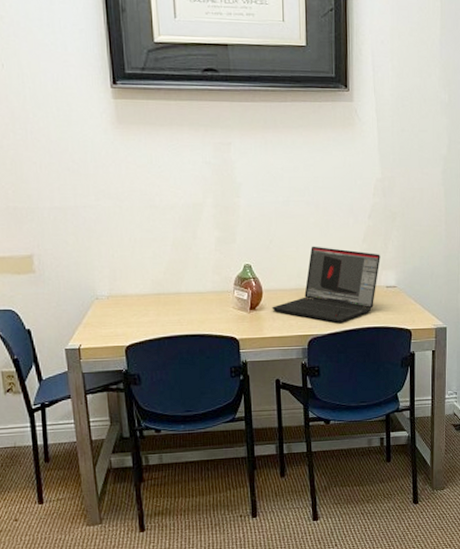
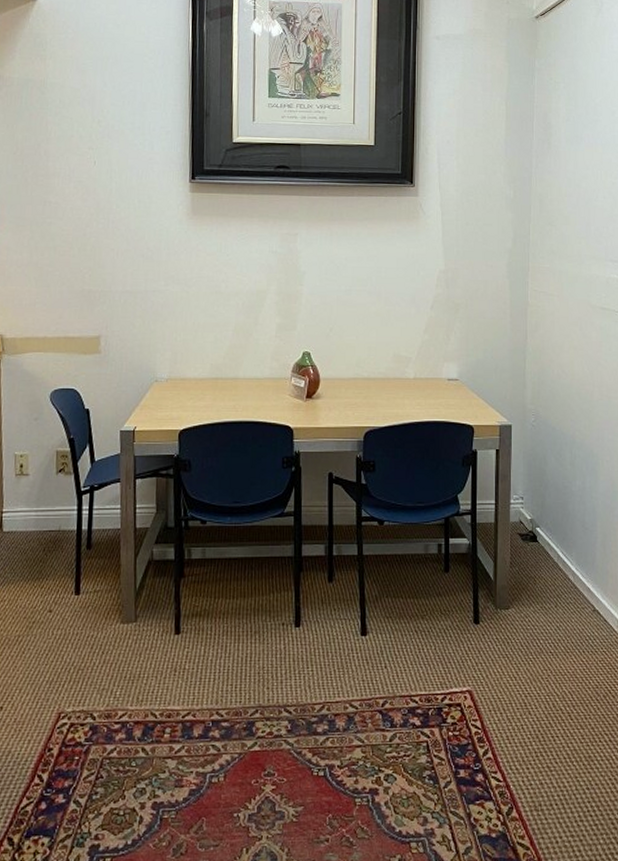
laptop: present [272,246,380,323] -> none [328,335,442,415]

